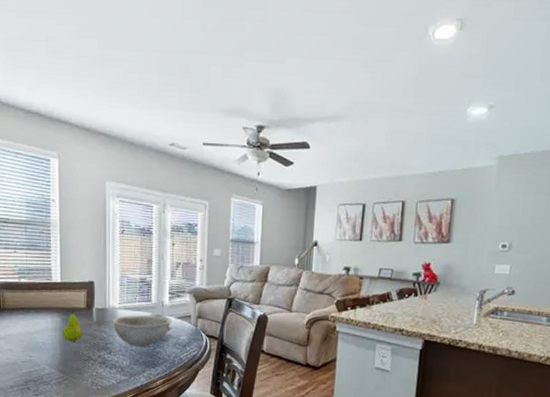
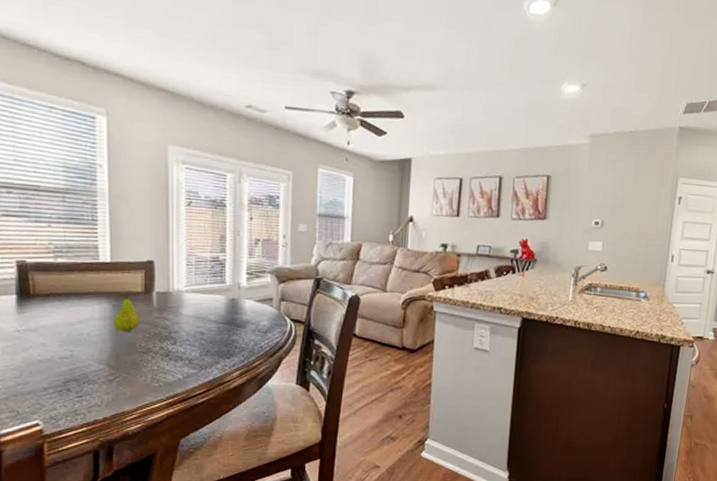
bowl: present [112,315,172,348] -> none [177,298,251,336]

